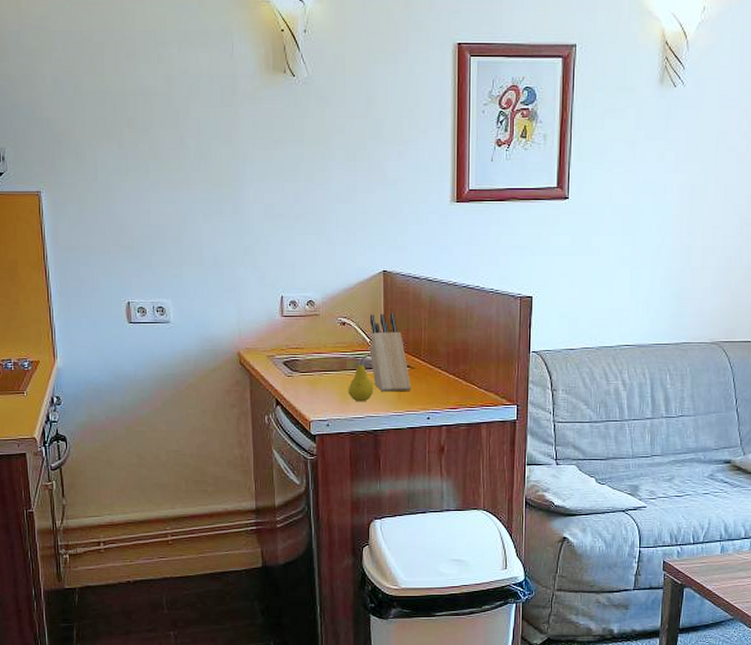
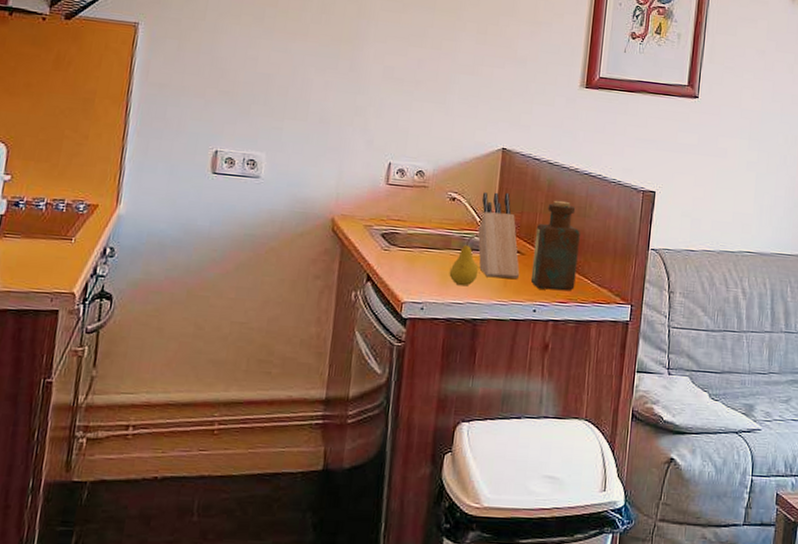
bottle: none [422,314,464,398] -> present [530,200,580,291]

